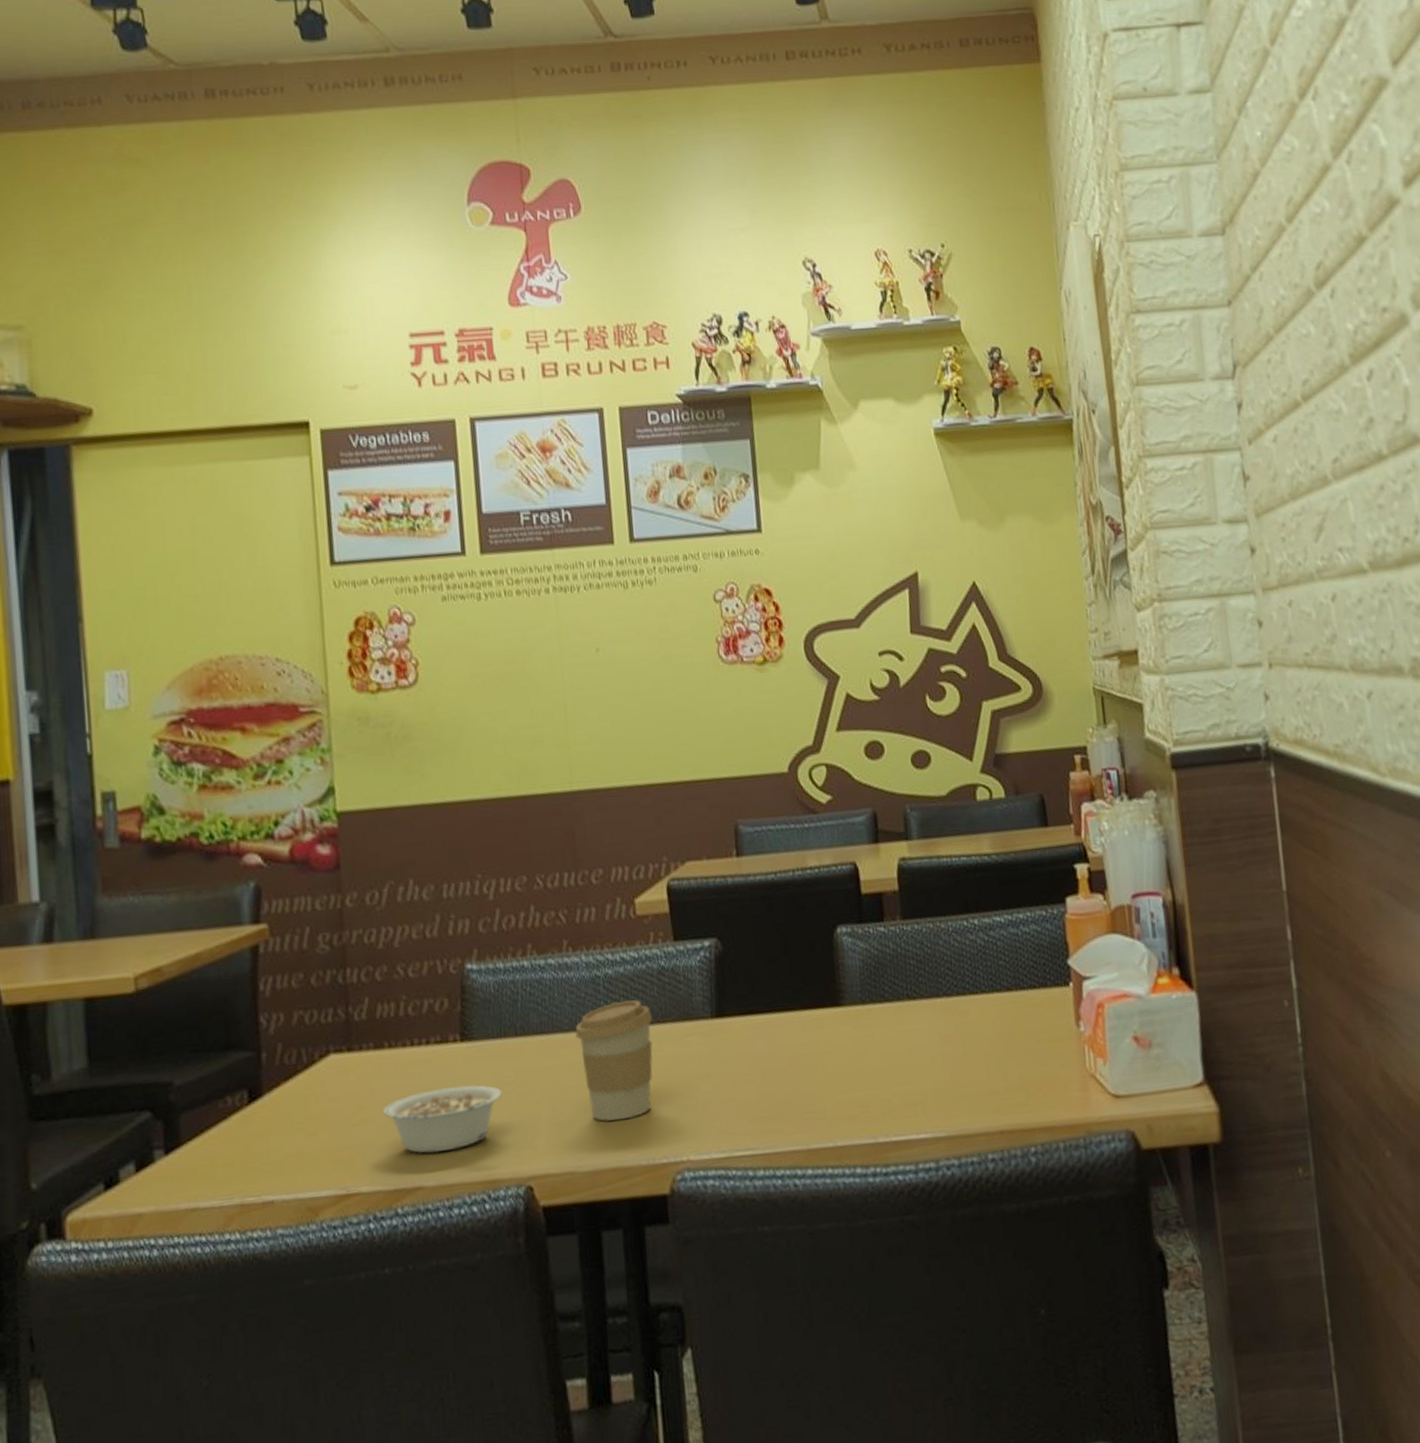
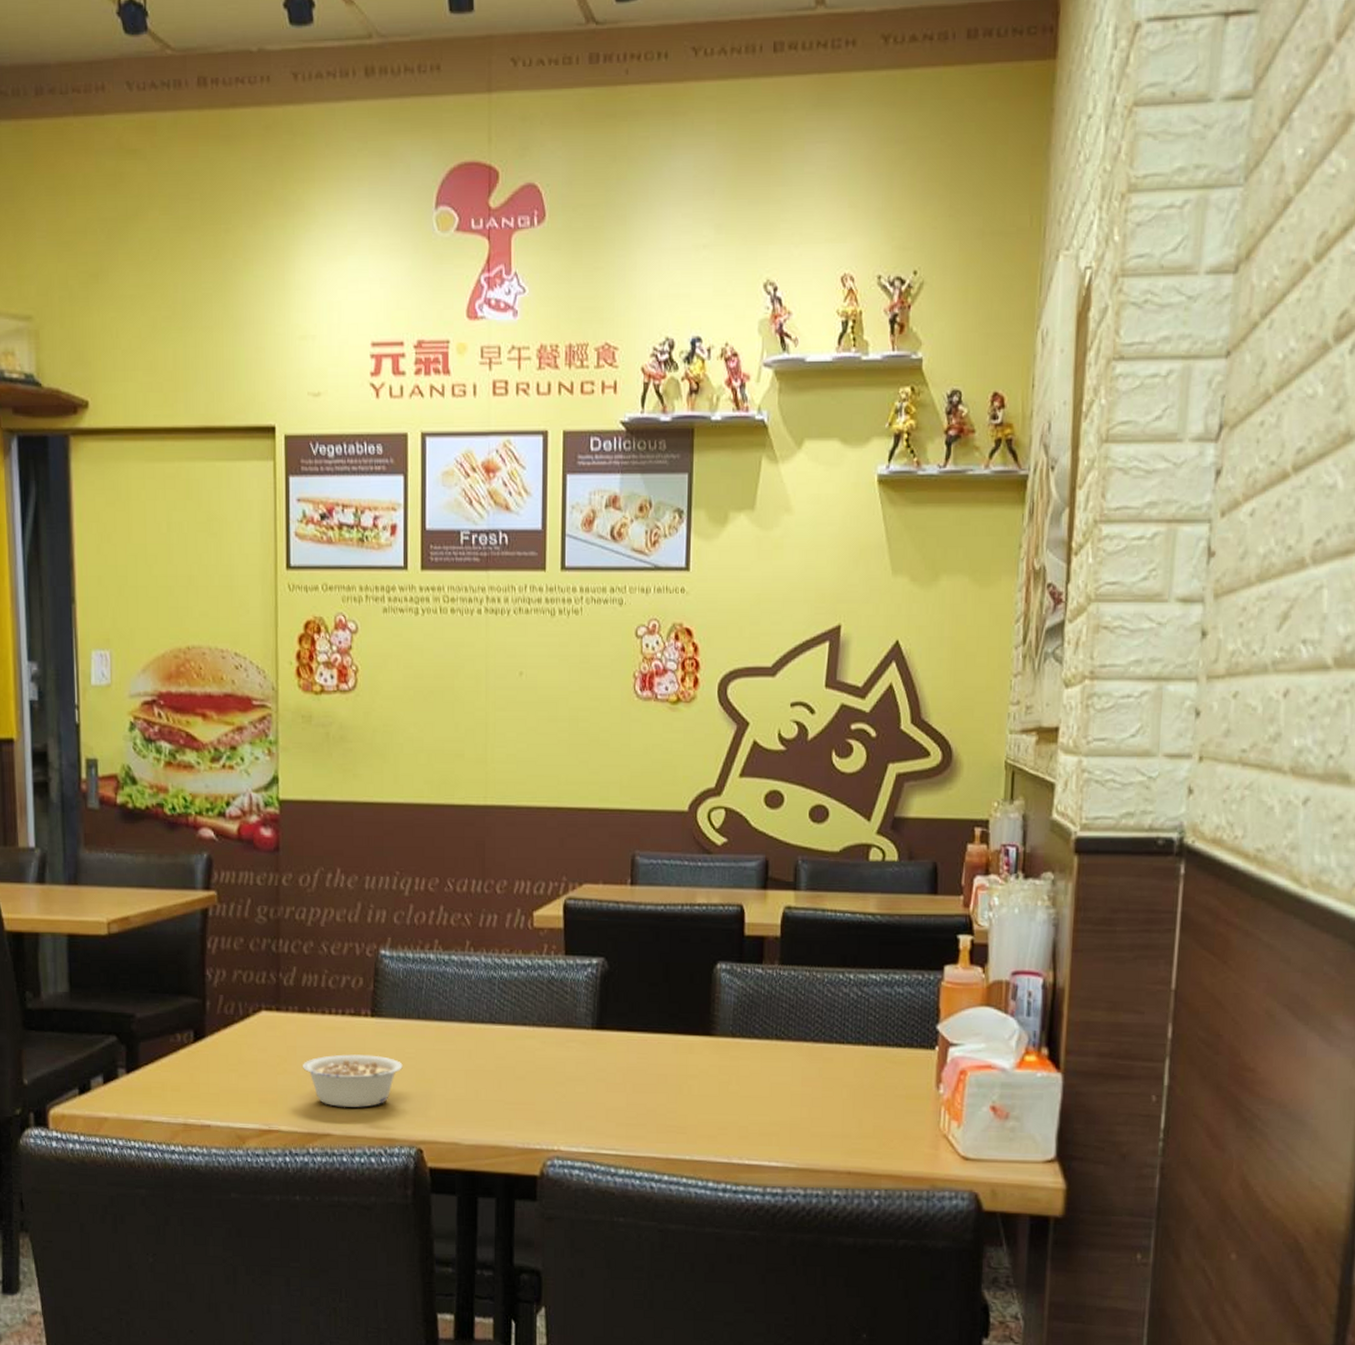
coffee cup: present [575,1000,653,1121] -> none [470,1001,539,1106]

